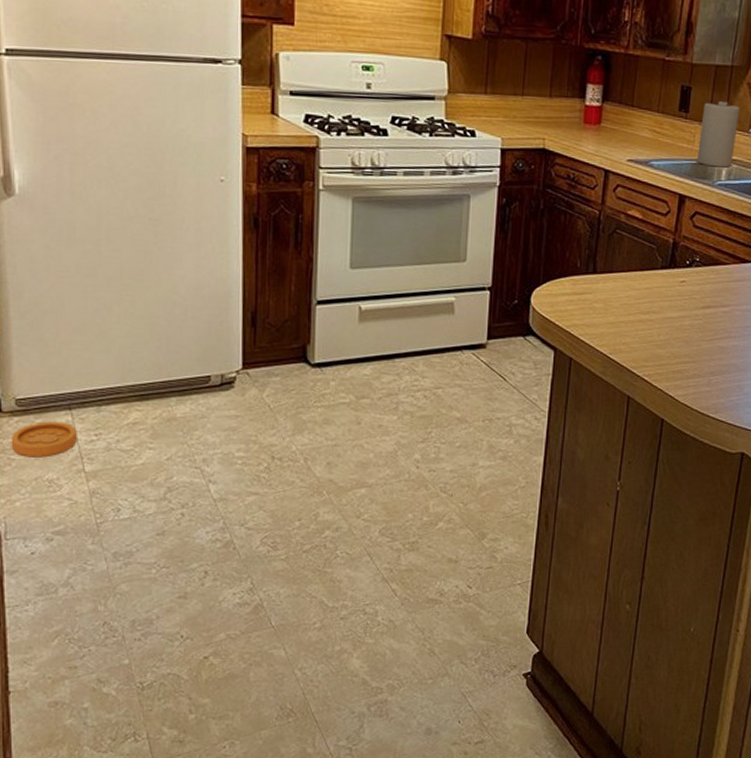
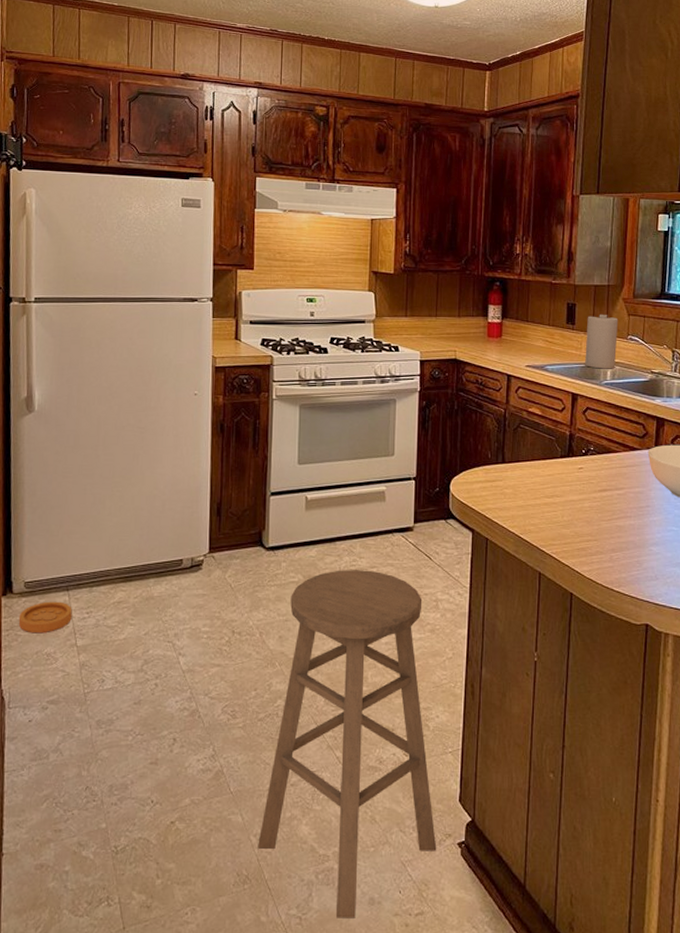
bar stool: none [303,390,501,748] -> present [258,570,437,918]

